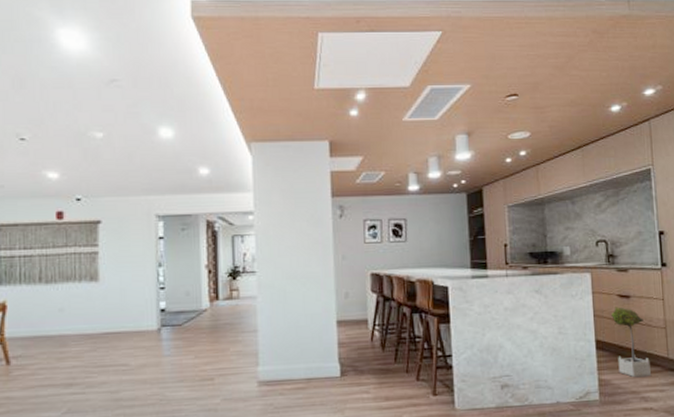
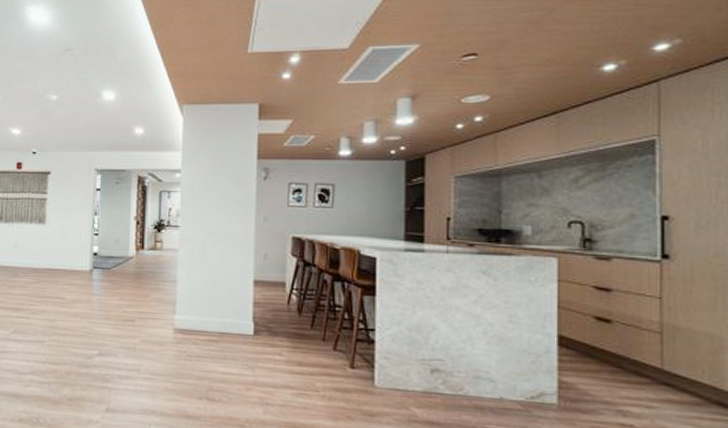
potted tree: present [611,307,651,378] -> none [583,300,634,388]

